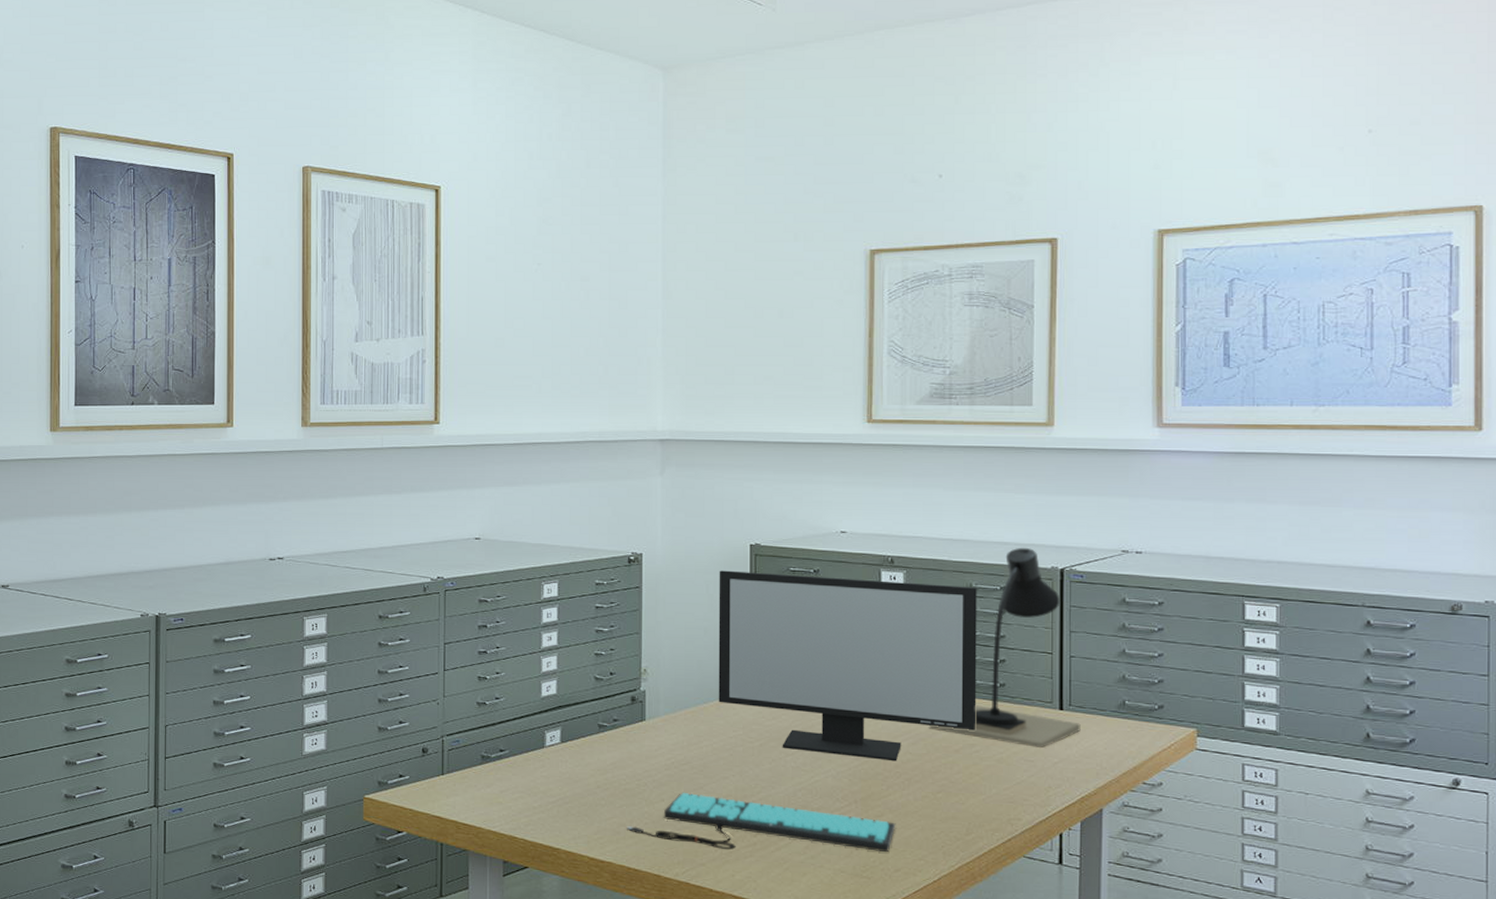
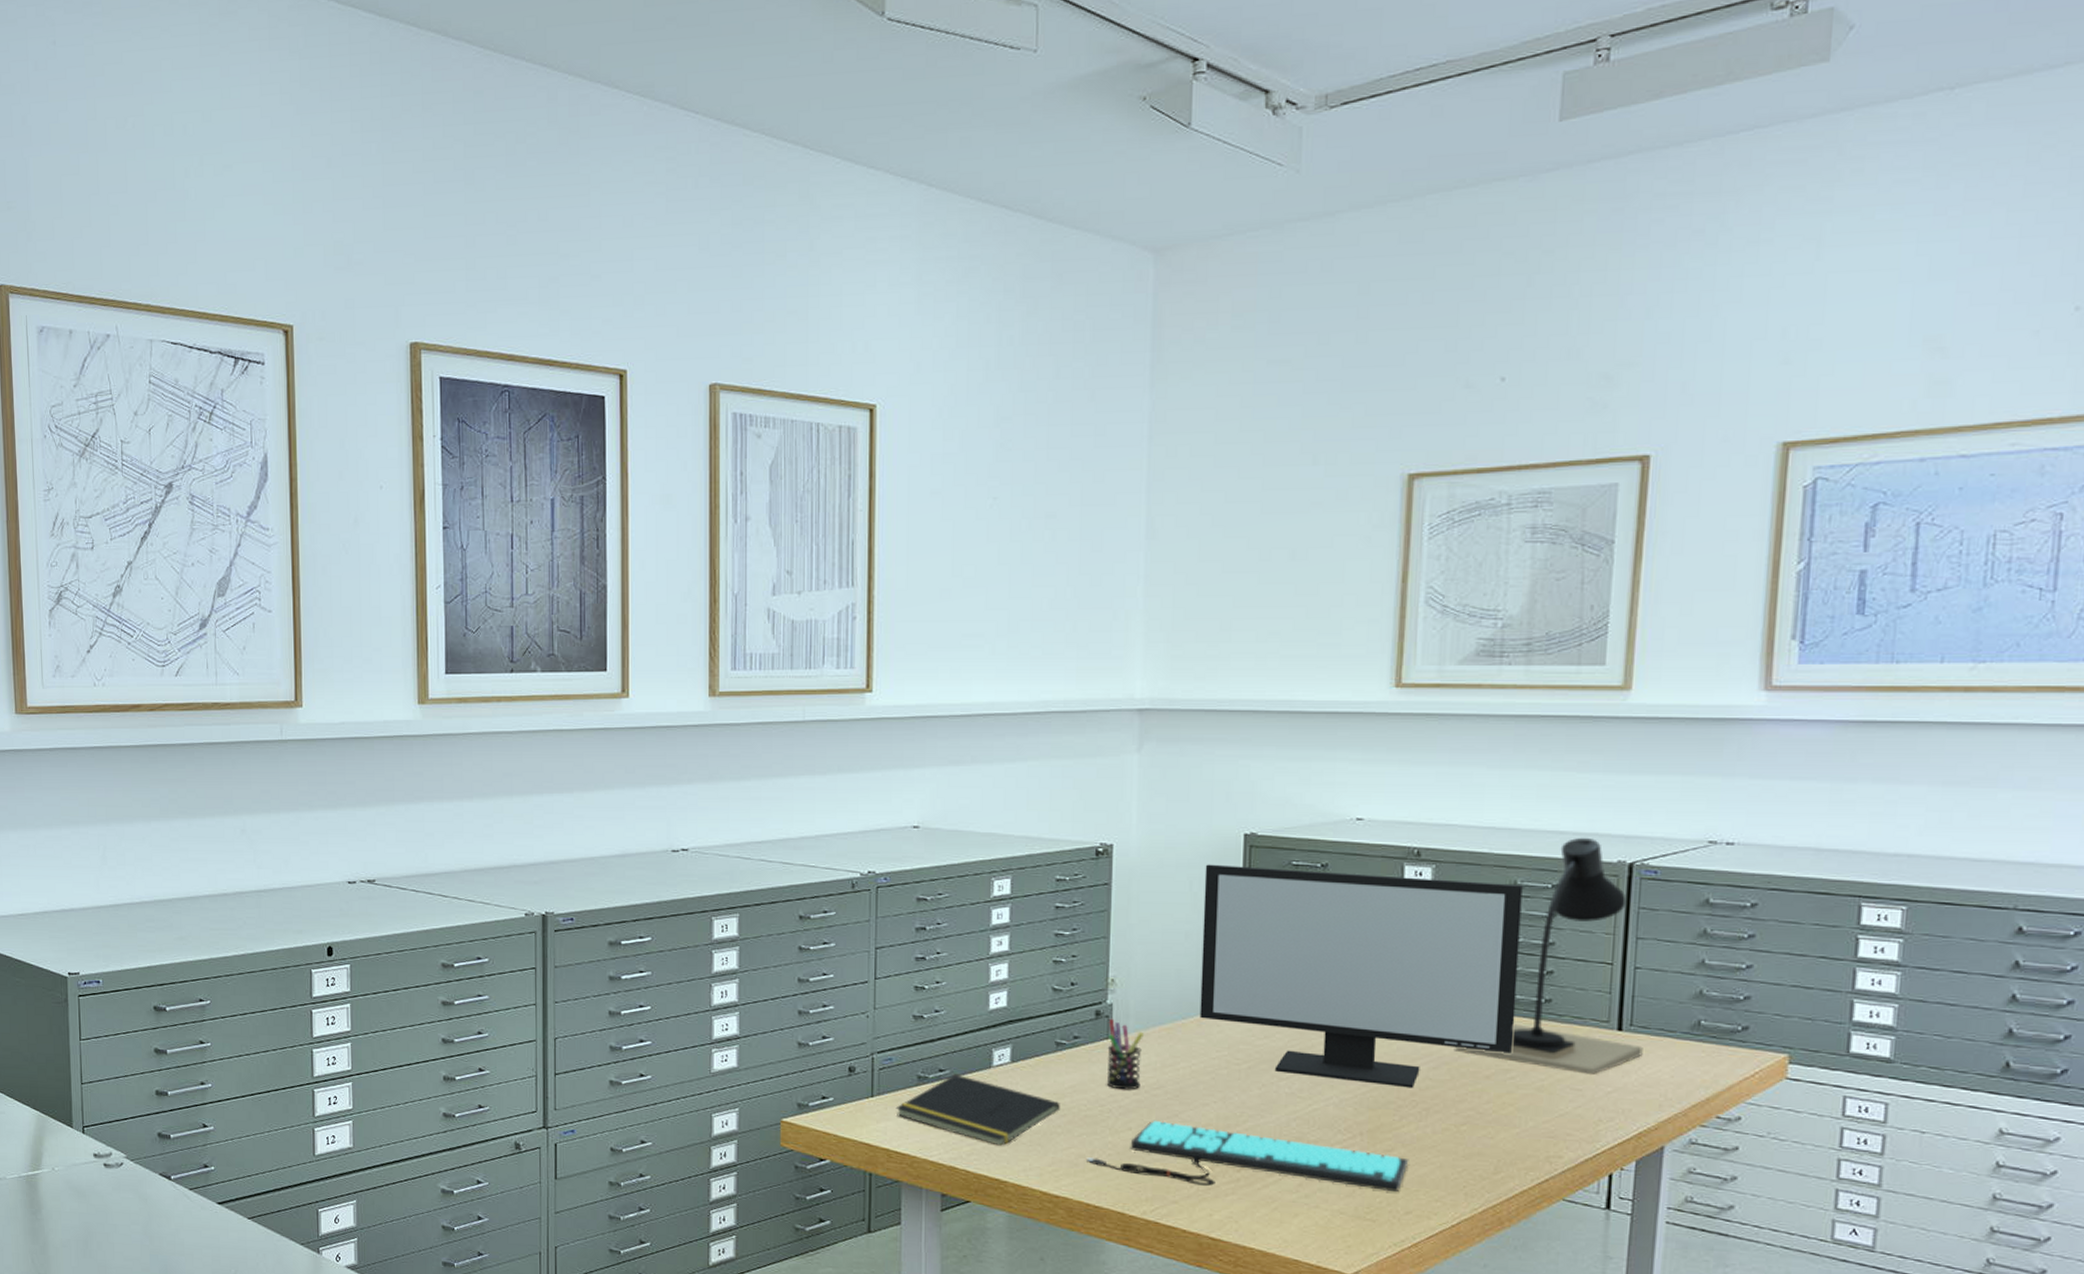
notepad: none [463,753,603,817] -> present [895,1074,1060,1146]
pen holder: none [642,703,672,766] -> present [1106,1018,1144,1090]

